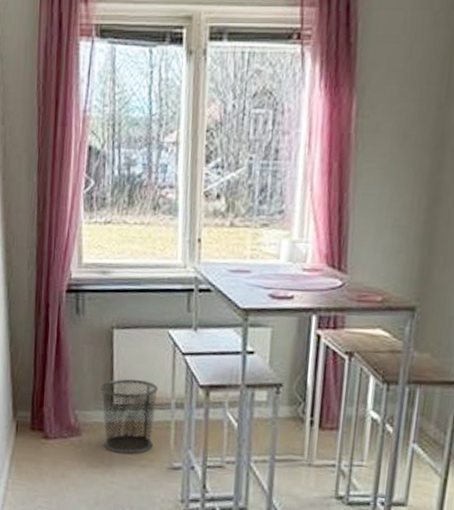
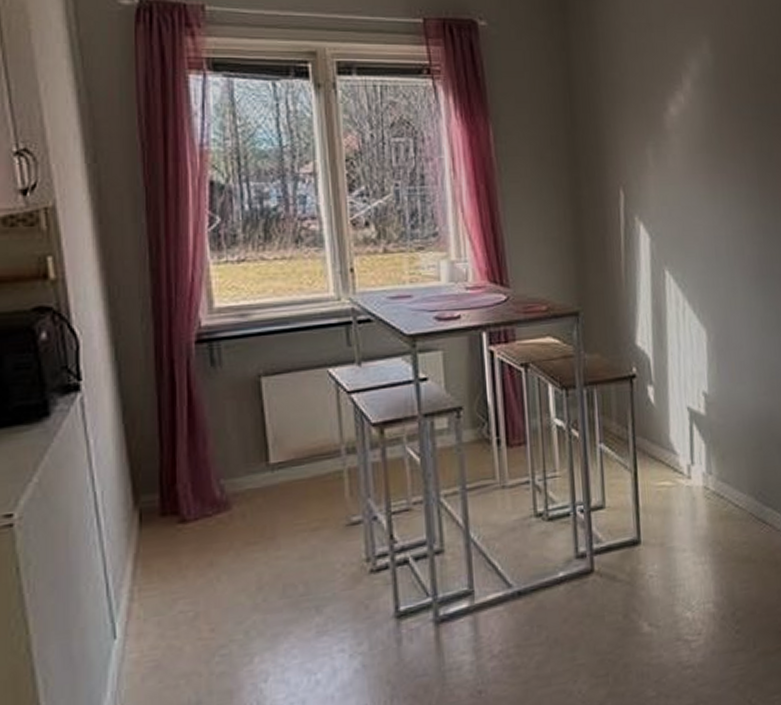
waste bin: present [99,379,158,454] -> none [249,429,324,521]

